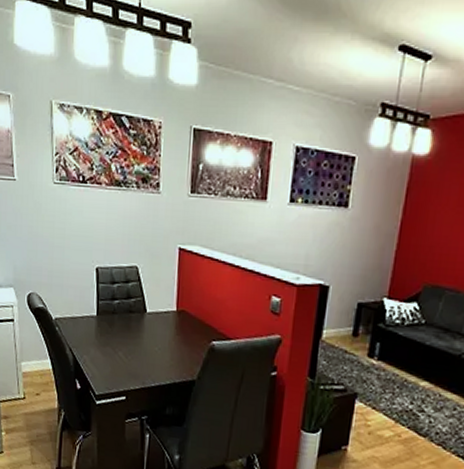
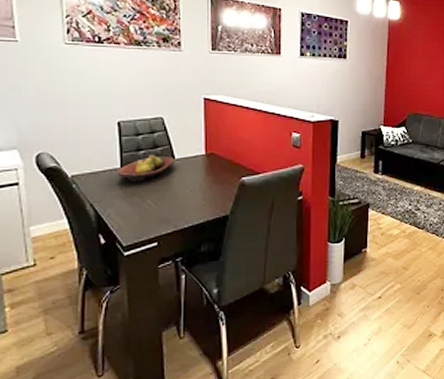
fruit bowl: none [93,306,147,333] -> present [117,155,175,183]

